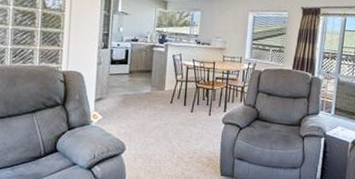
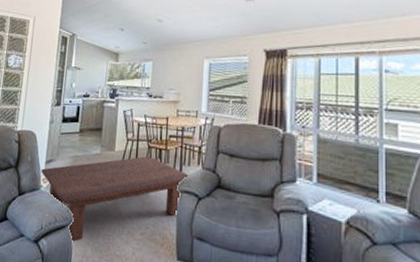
coffee table: none [91,94,234,168] -> present [41,155,191,243]

